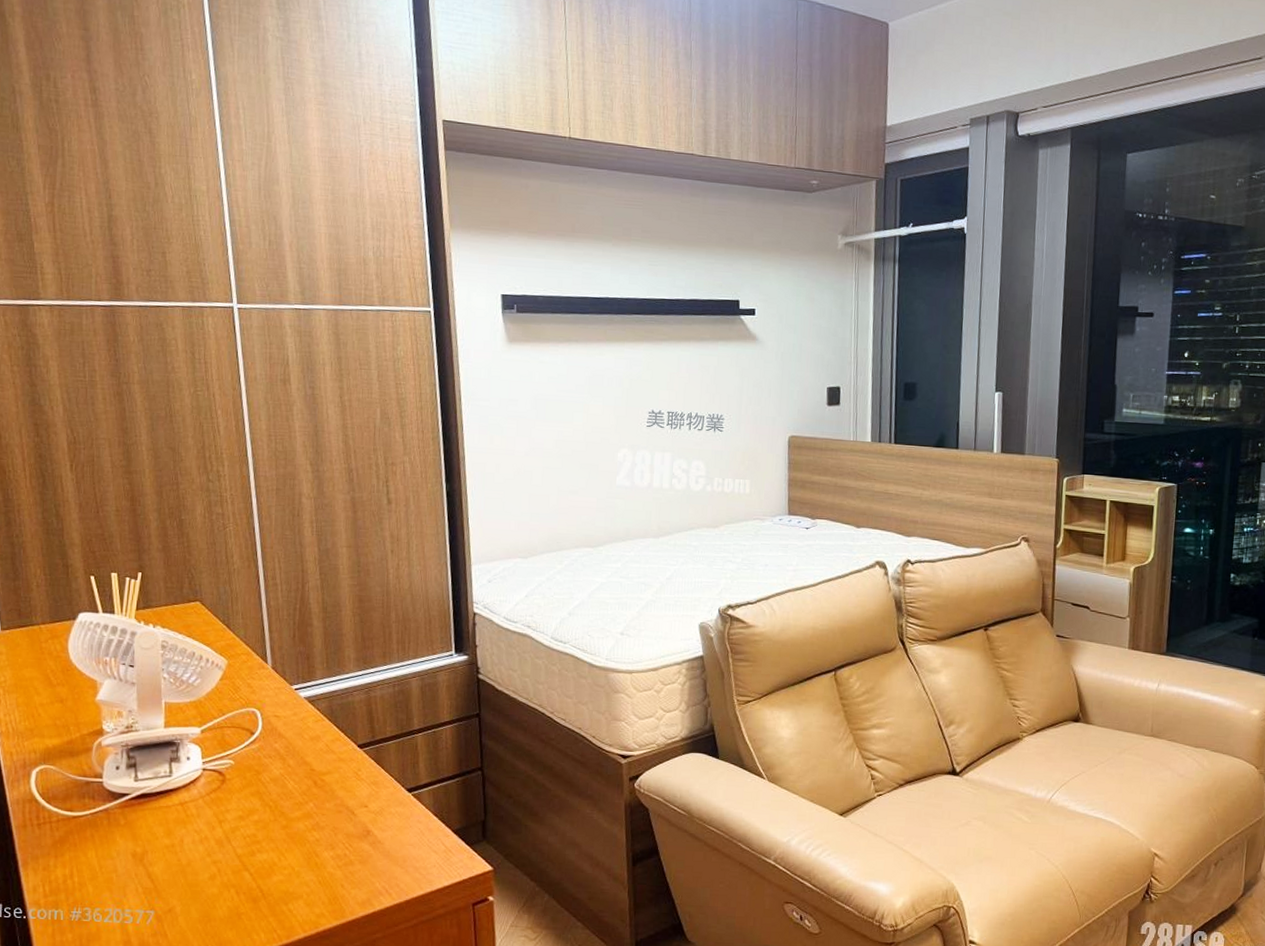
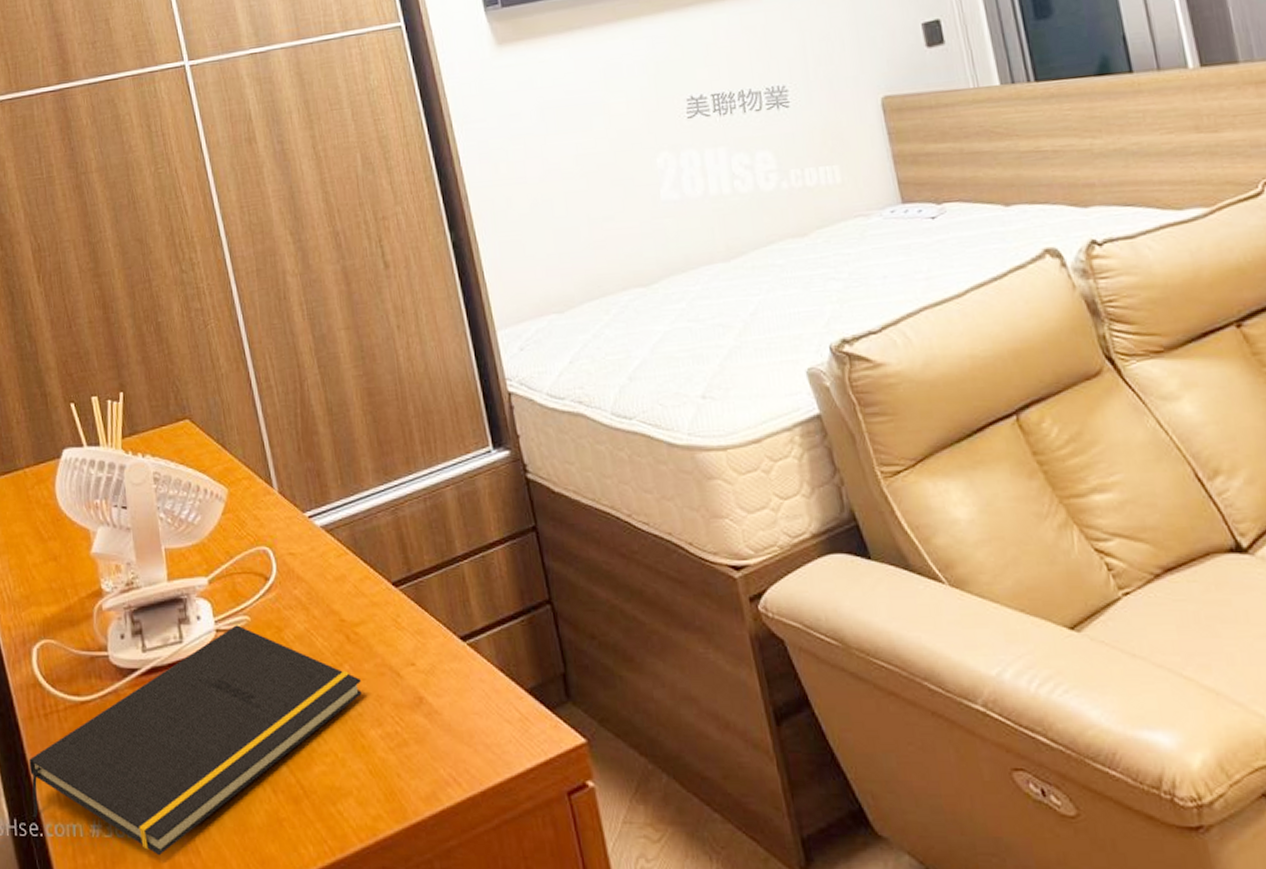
notepad: none [18,766,321,937] -> present [29,625,362,856]

